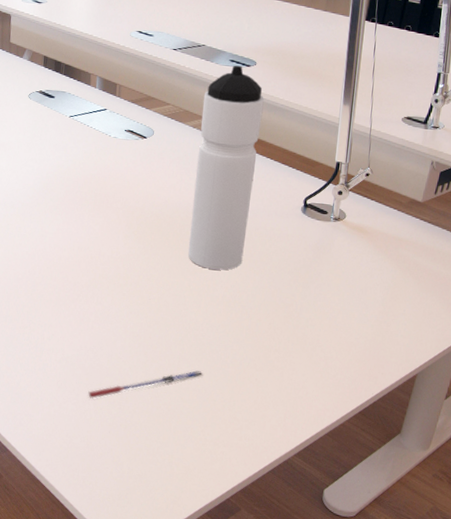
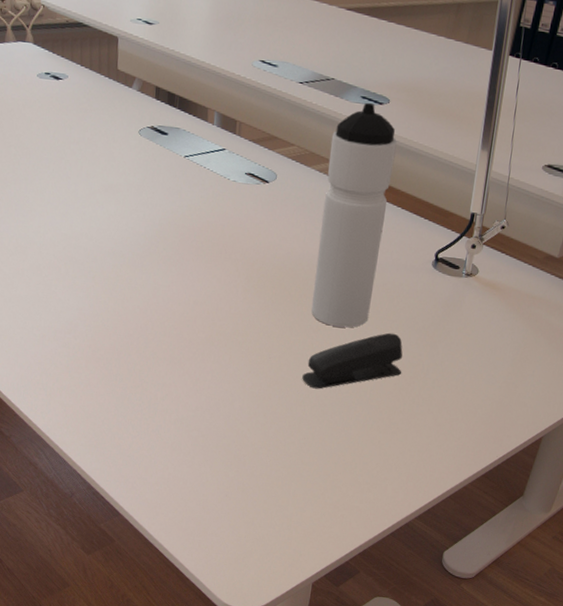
pen: present [88,370,203,399] -> none [204,432,325,461]
stapler: none [180,274,276,329] -> present [302,332,403,389]

